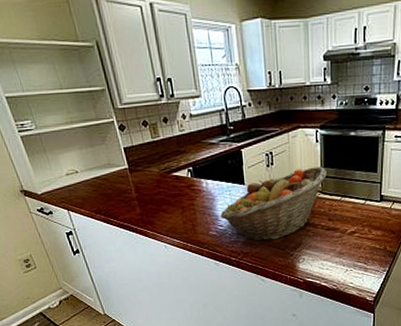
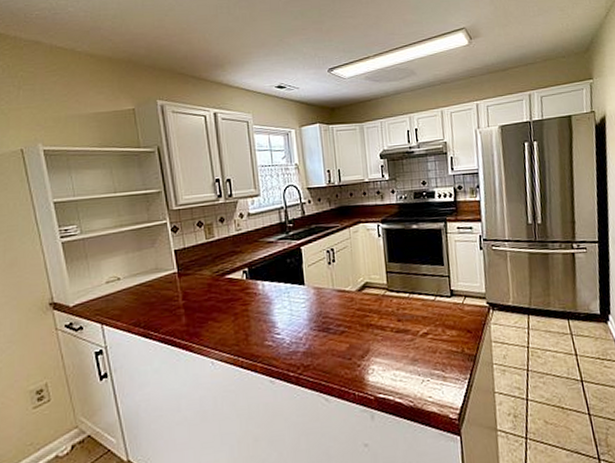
fruit basket: present [220,167,326,242] -> none [277,262,391,351]

